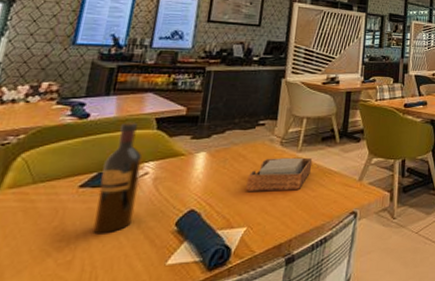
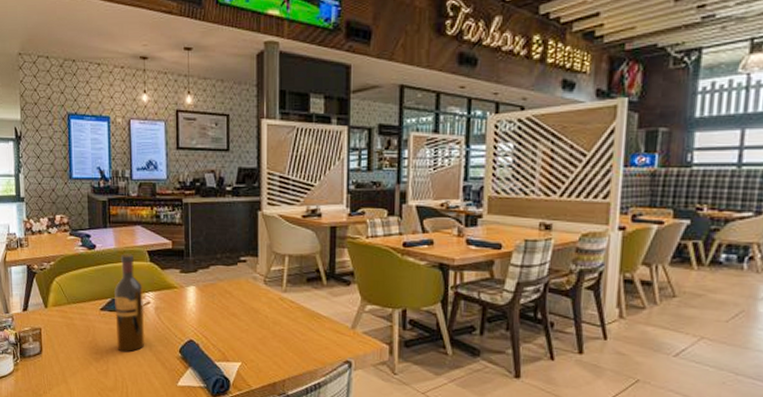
napkin holder: present [246,157,313,191] -> none [236,296,299,331]

